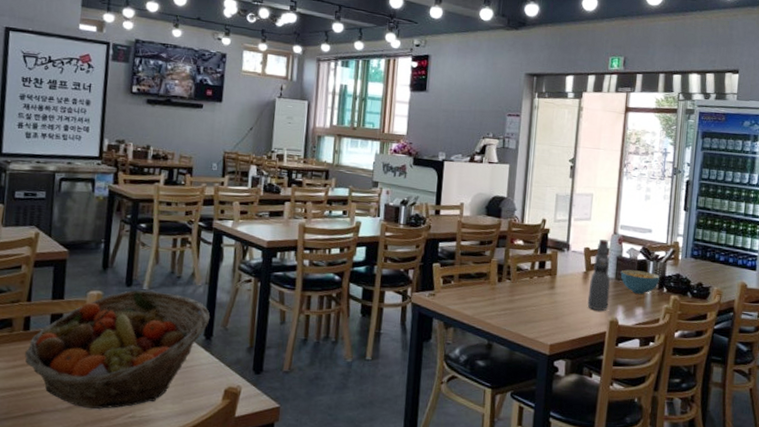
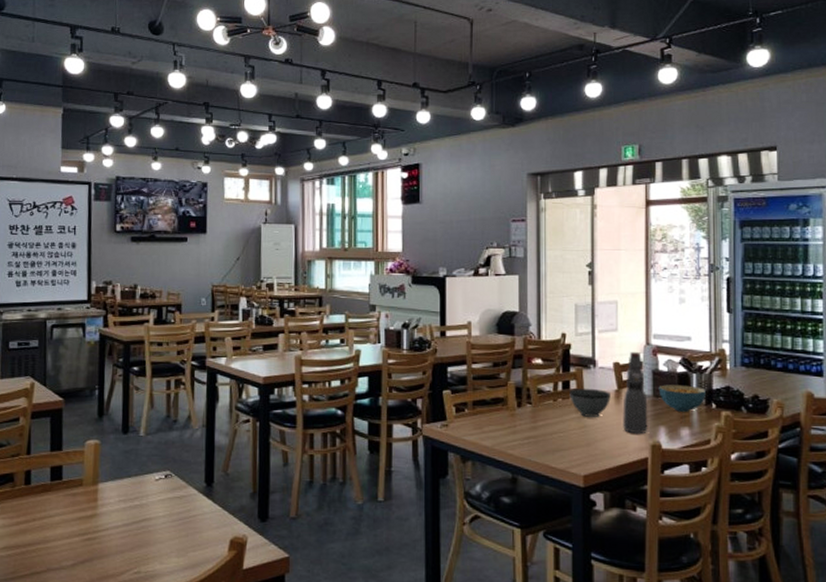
fruit basket: present [25,290,211,409] -> none [28,437,210,566]
bowl: none [544,268,580,295] -> present [569,388,611,417]

